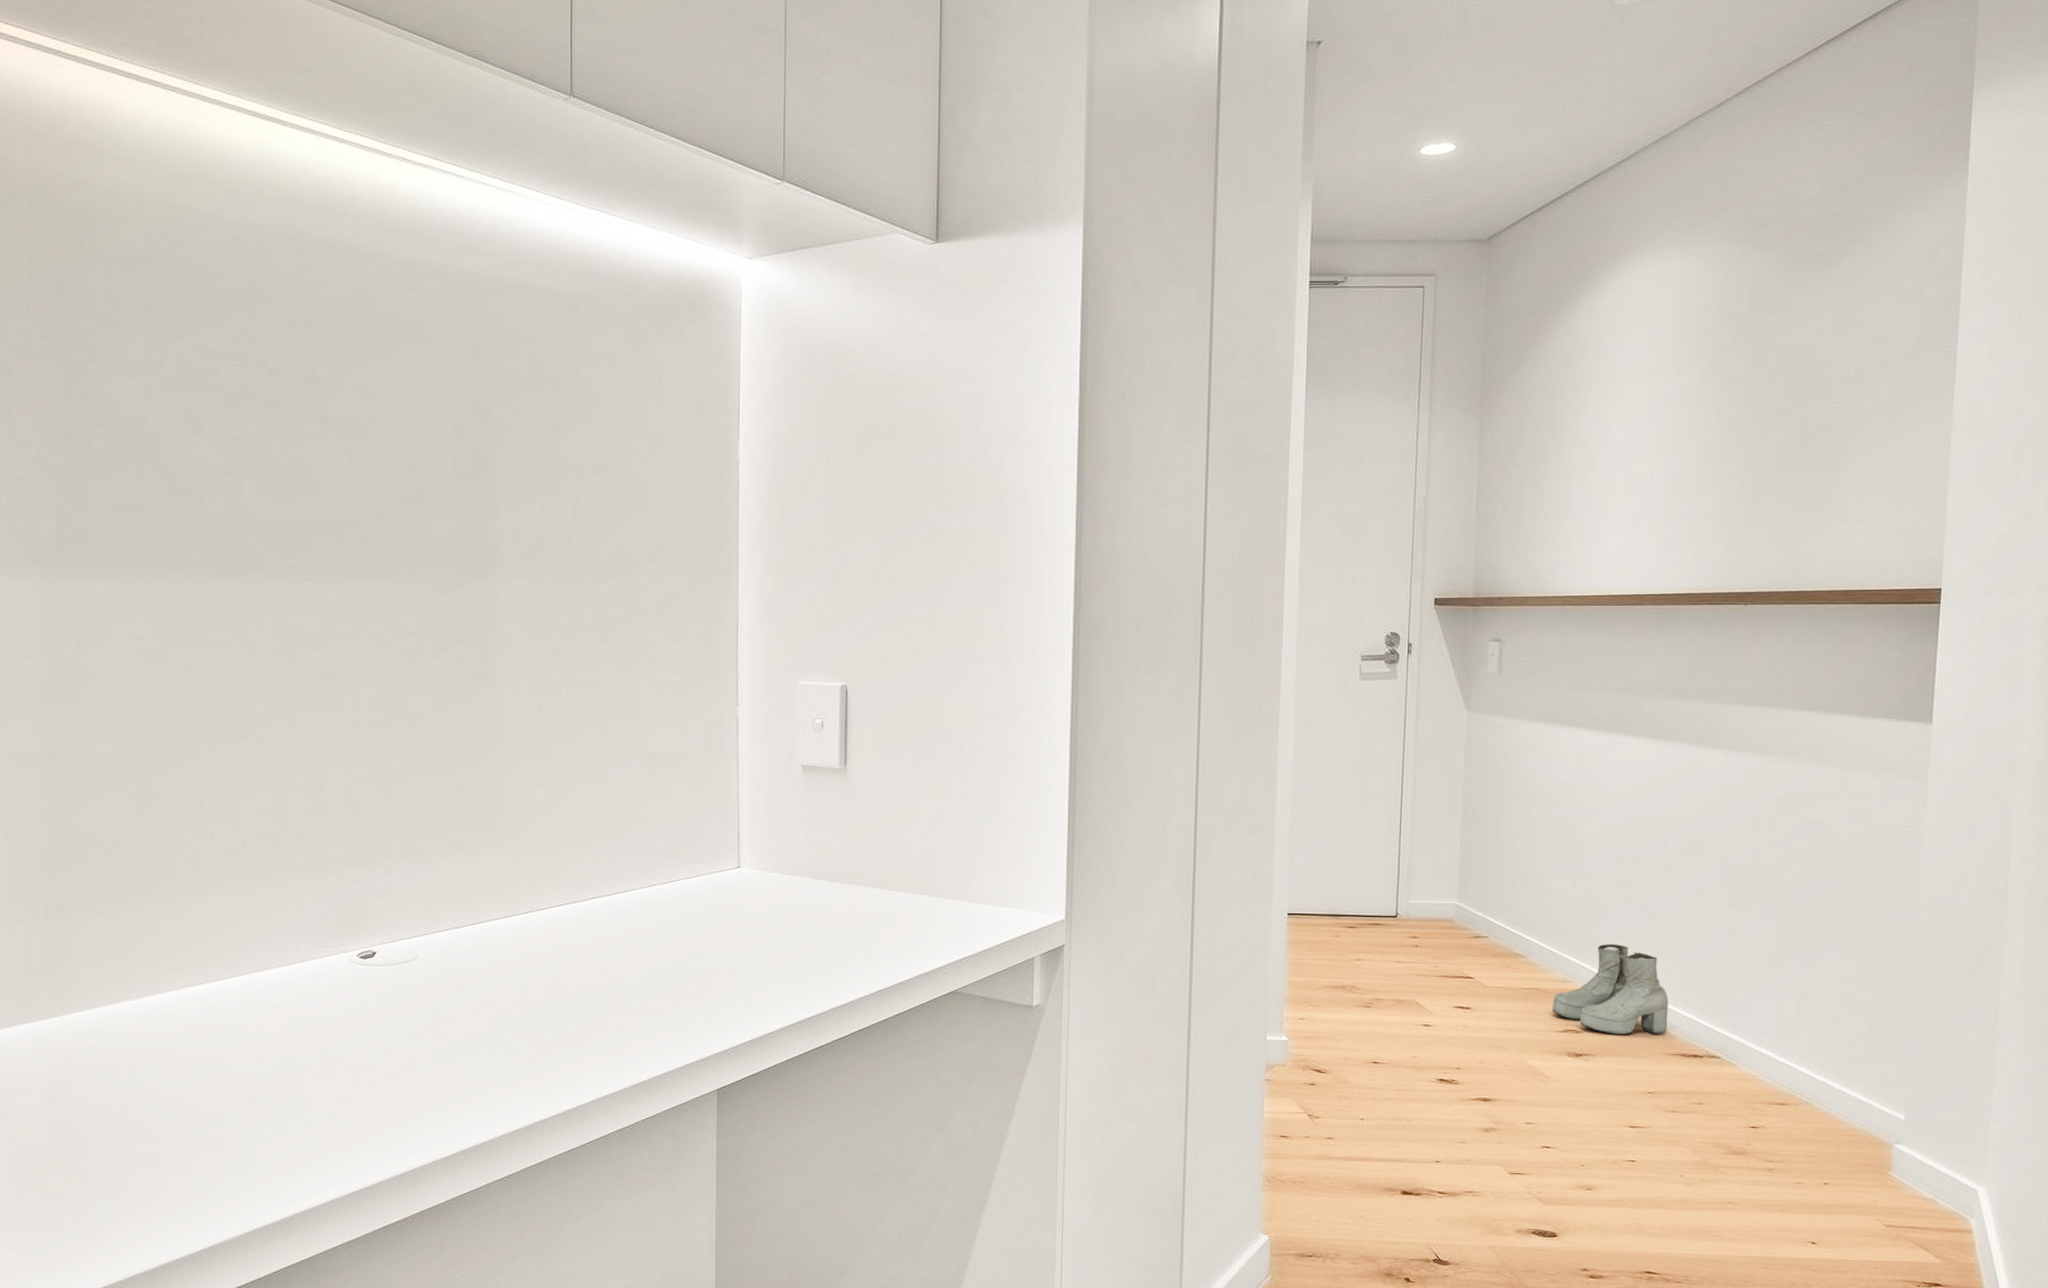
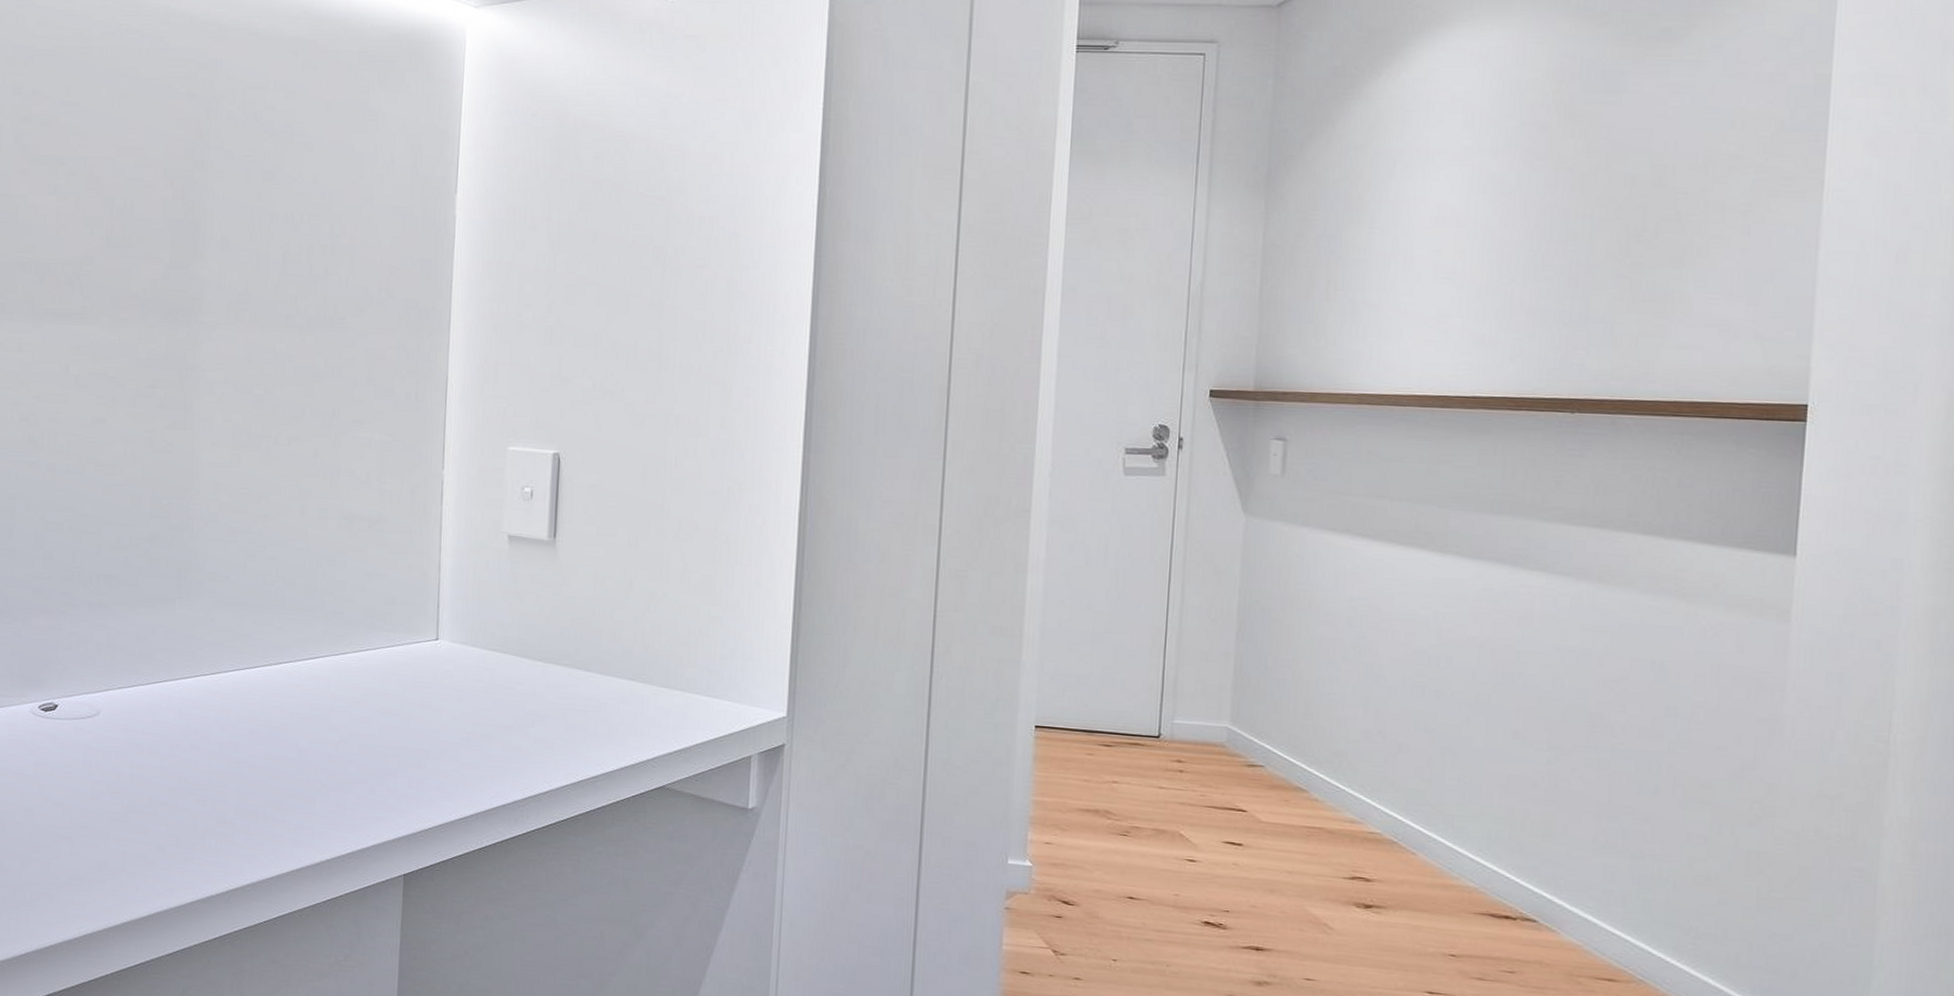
boots: present [1552,944,1669,1035] -> none [1338,783,1476,890]

